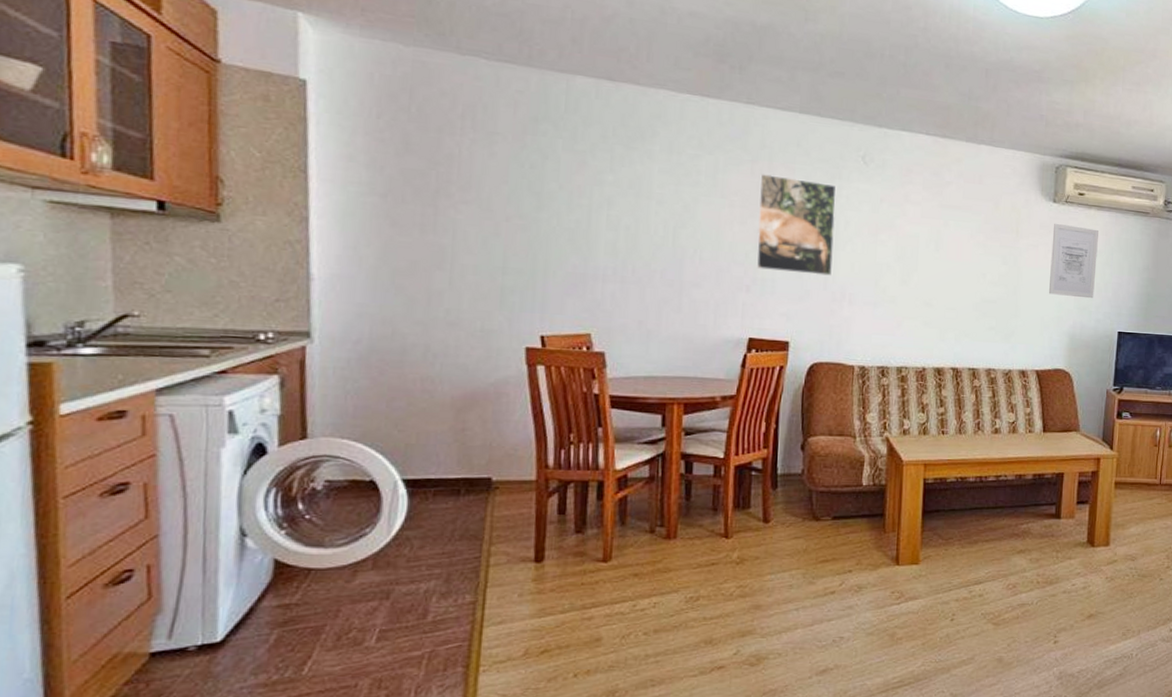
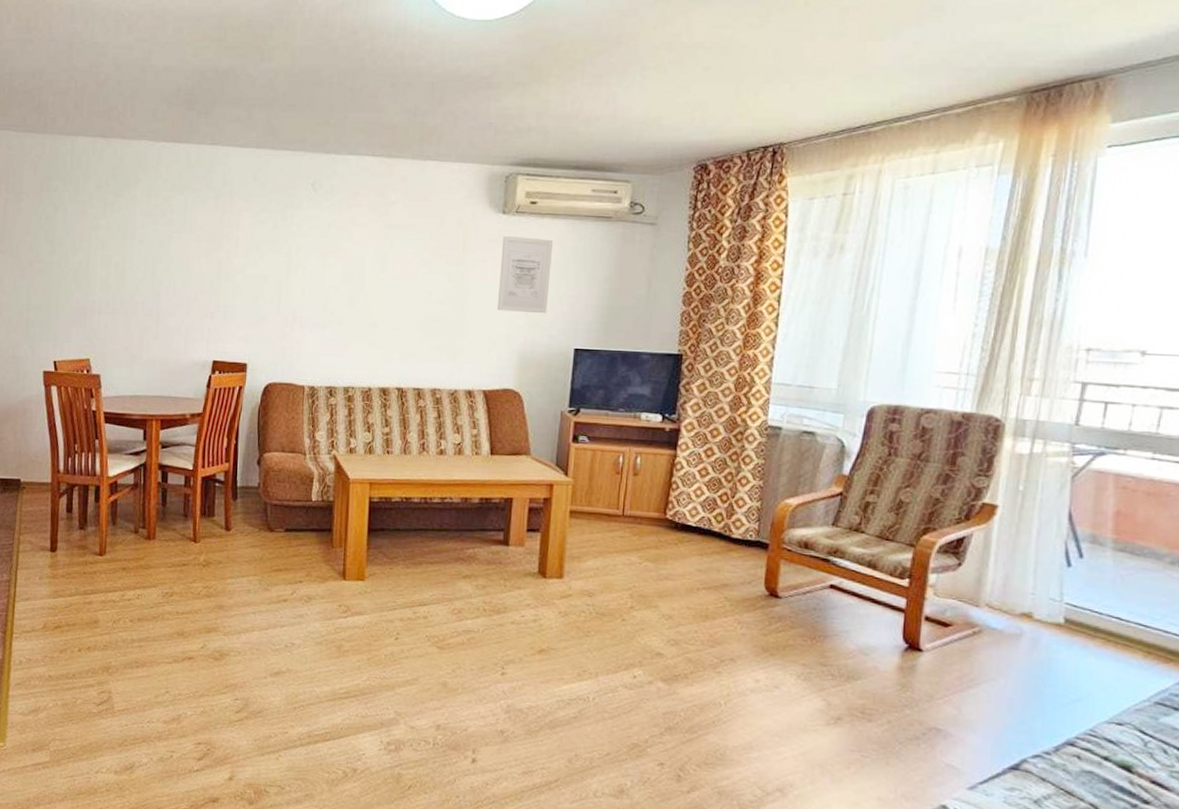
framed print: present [756,174,837,276] -> none [219,208,289,300]

